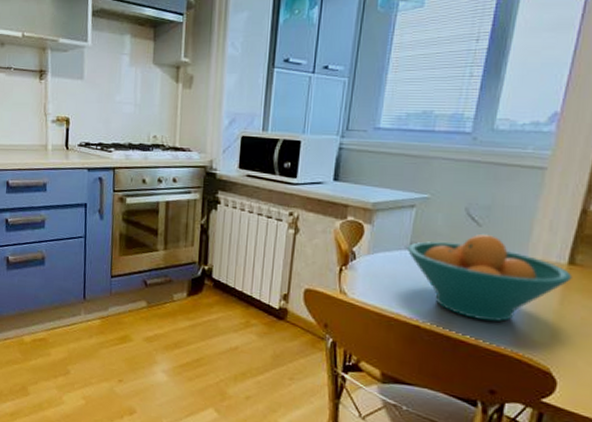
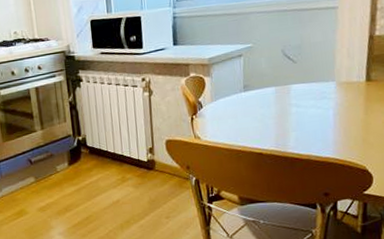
fruit bowl: present [406,233,572,322] -> none [241,68,371,139]

